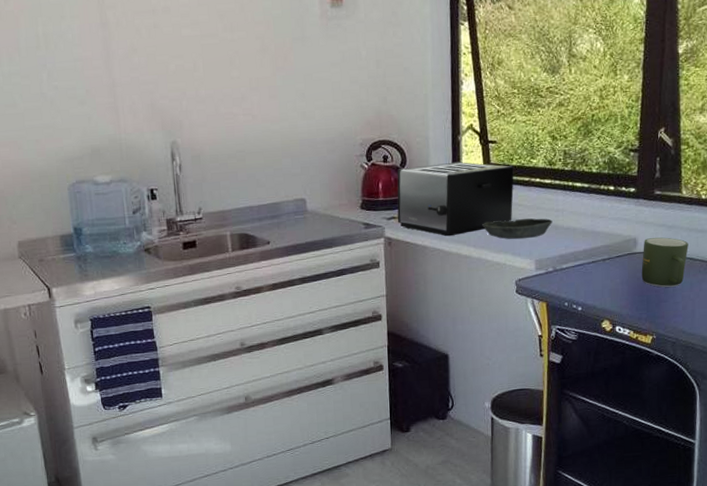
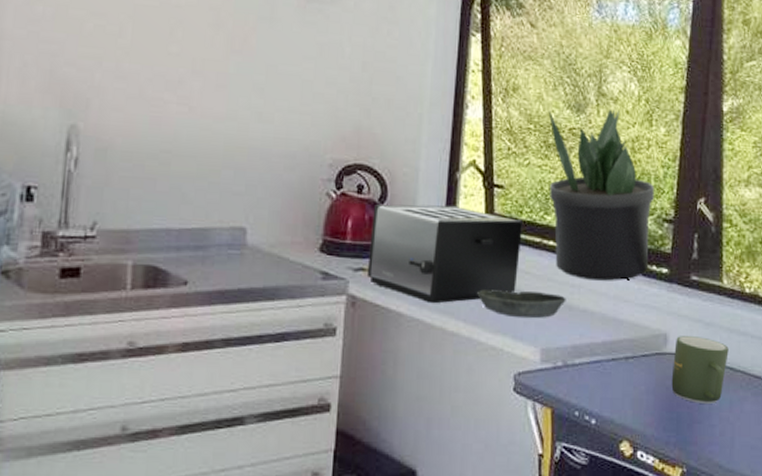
planter: none [528,66,621,205] -> present [548,109,654,282]

